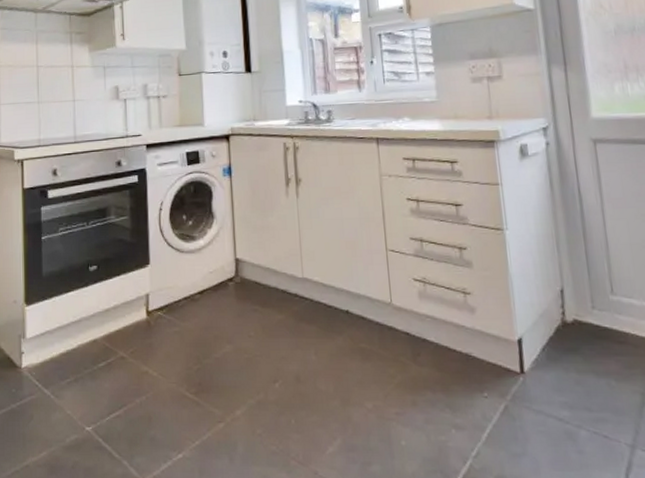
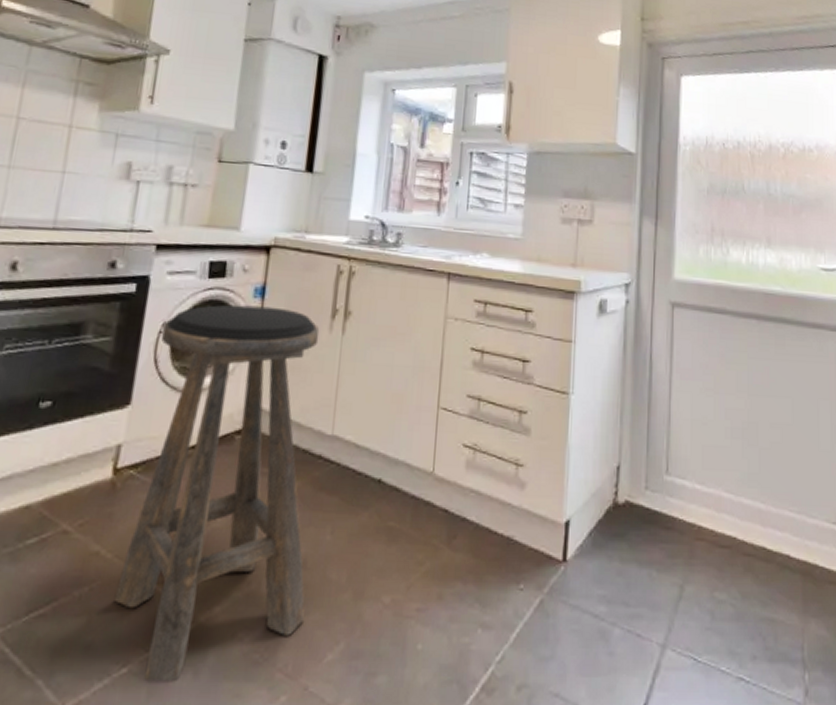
stool: none [162,182,305,465] -> present [114,304,320,682]

